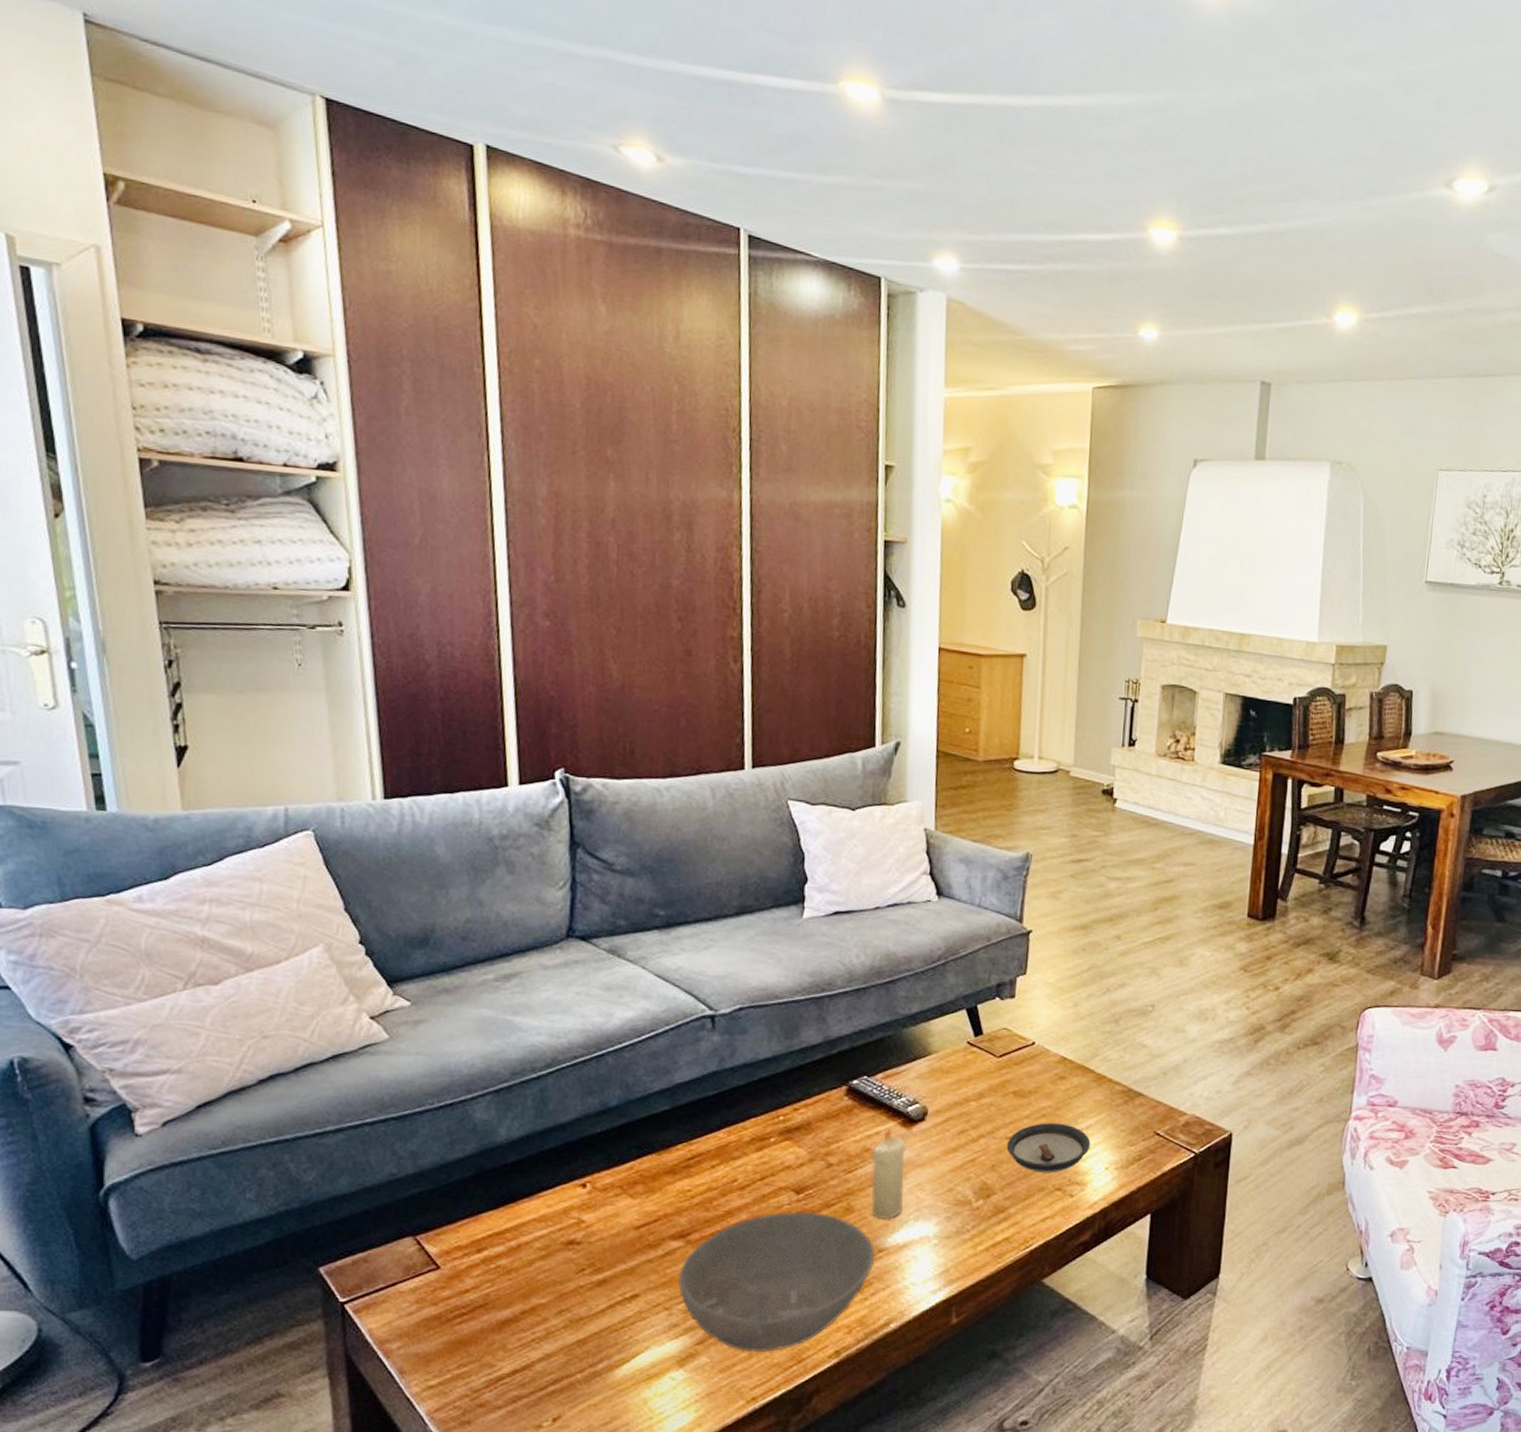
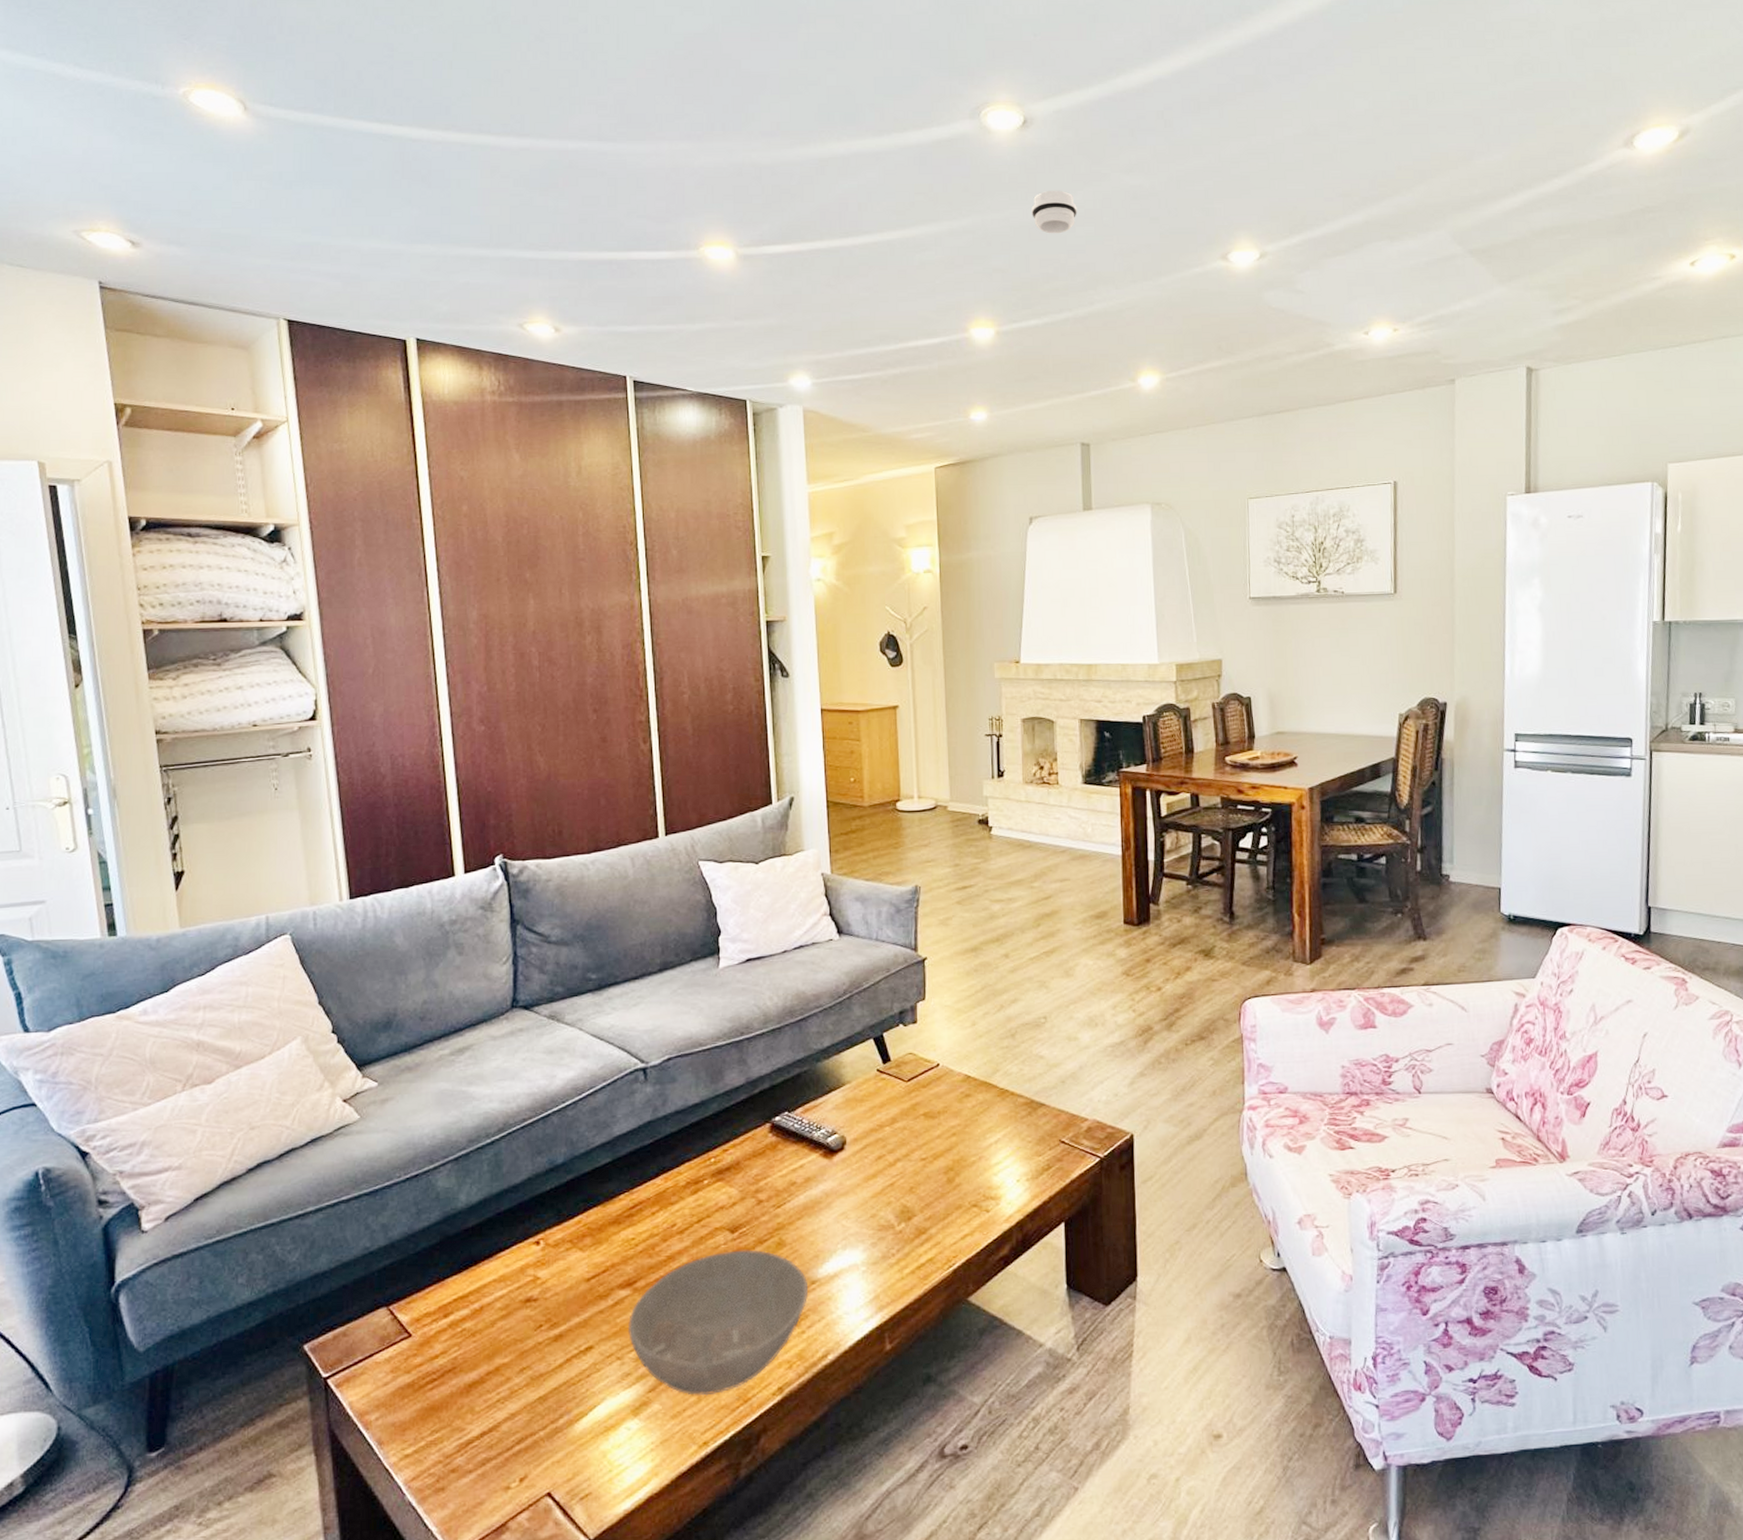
candle: present [871,1128,906,1219] -> none [798,1160,830,1250]
saucer: present [1006,1123,1091,1173] -> none [922,1140,1001,1191]
smoke detector: none [1235,72,1288,128] -> present [1031,190,1077,234]

